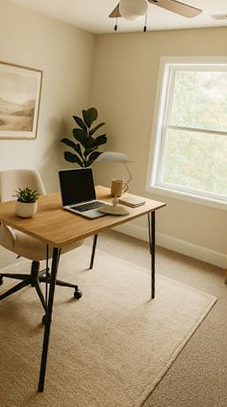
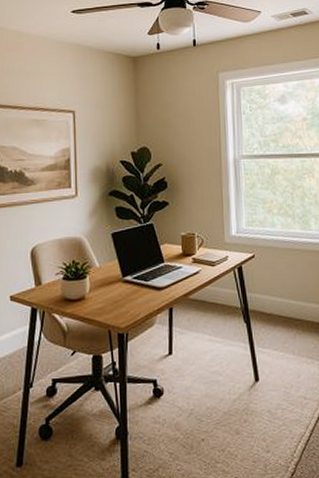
desk lamp: present [95,151,135,215] -> none [156,198,211,279]

